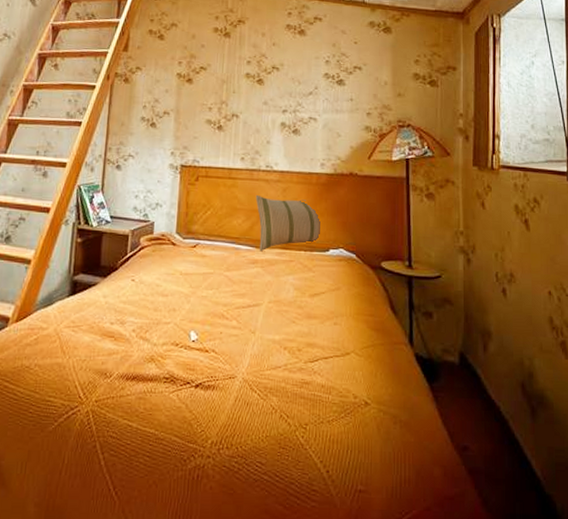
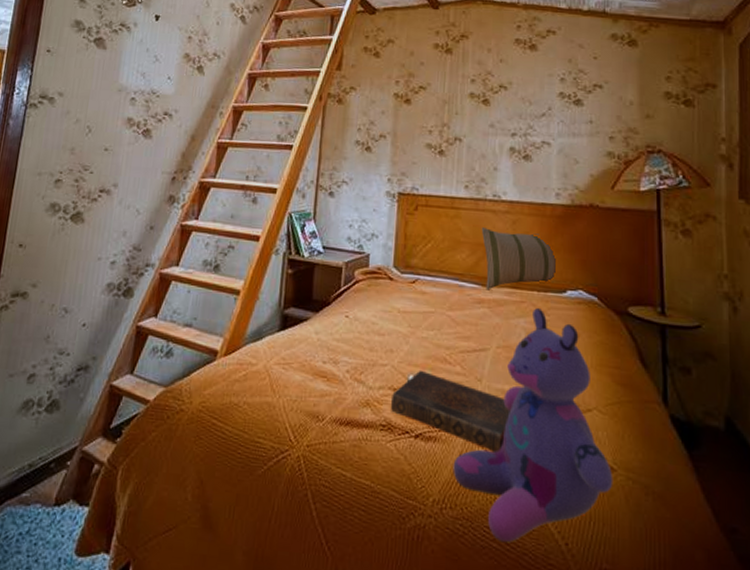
book: none [174,326,280,396] -> present [391,369,510,453]
toy: none [229,266,368,475] -> present [453,308,613,543]

